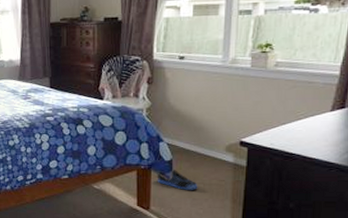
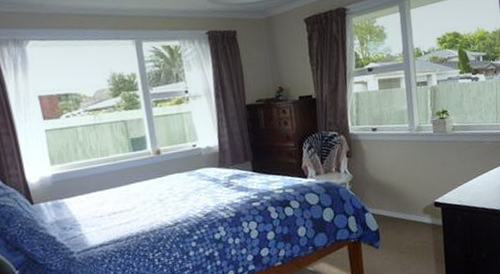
sneaker: present [157,170,198,190] -> none [366,238,405,258]

